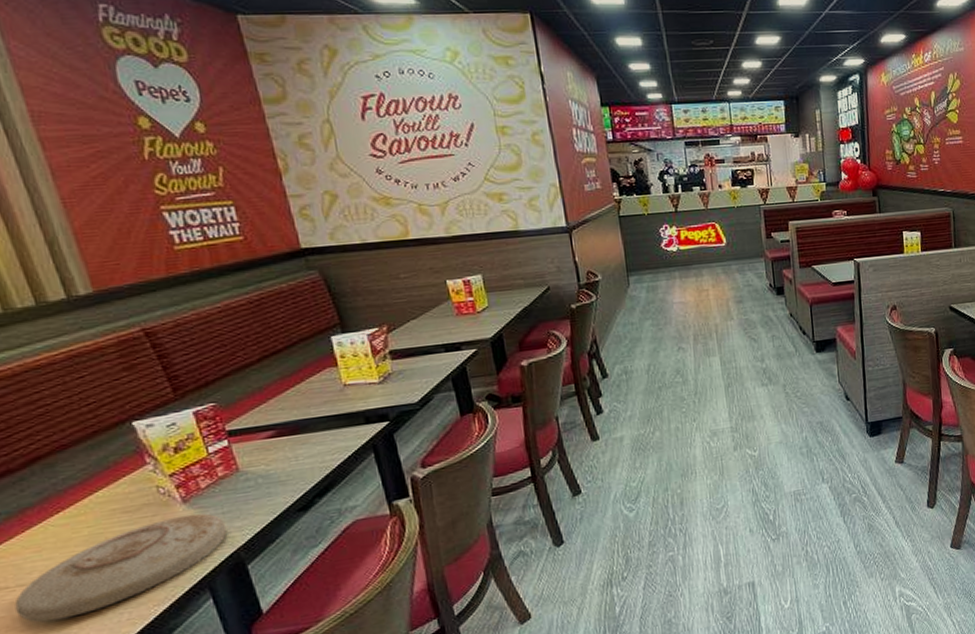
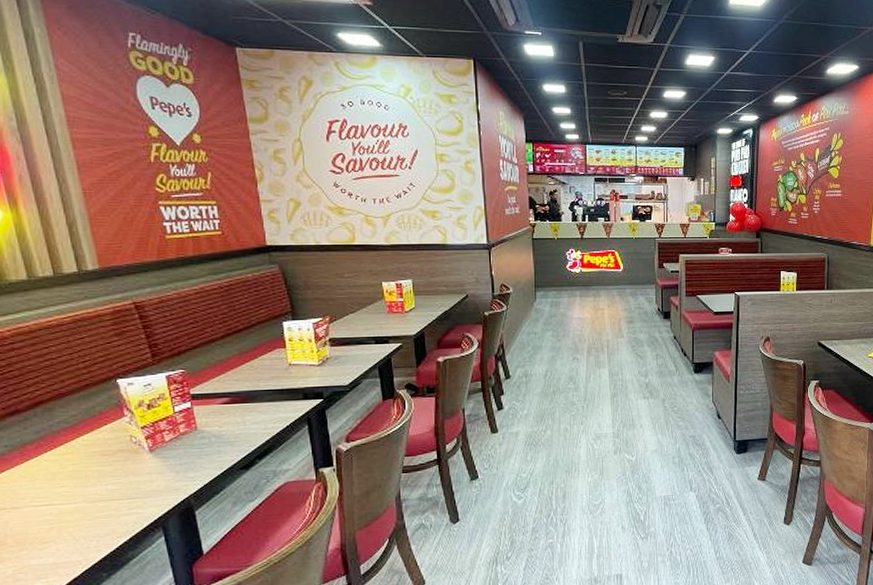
plate: present [14,513,228,622] -> none [9,462,182,541]

